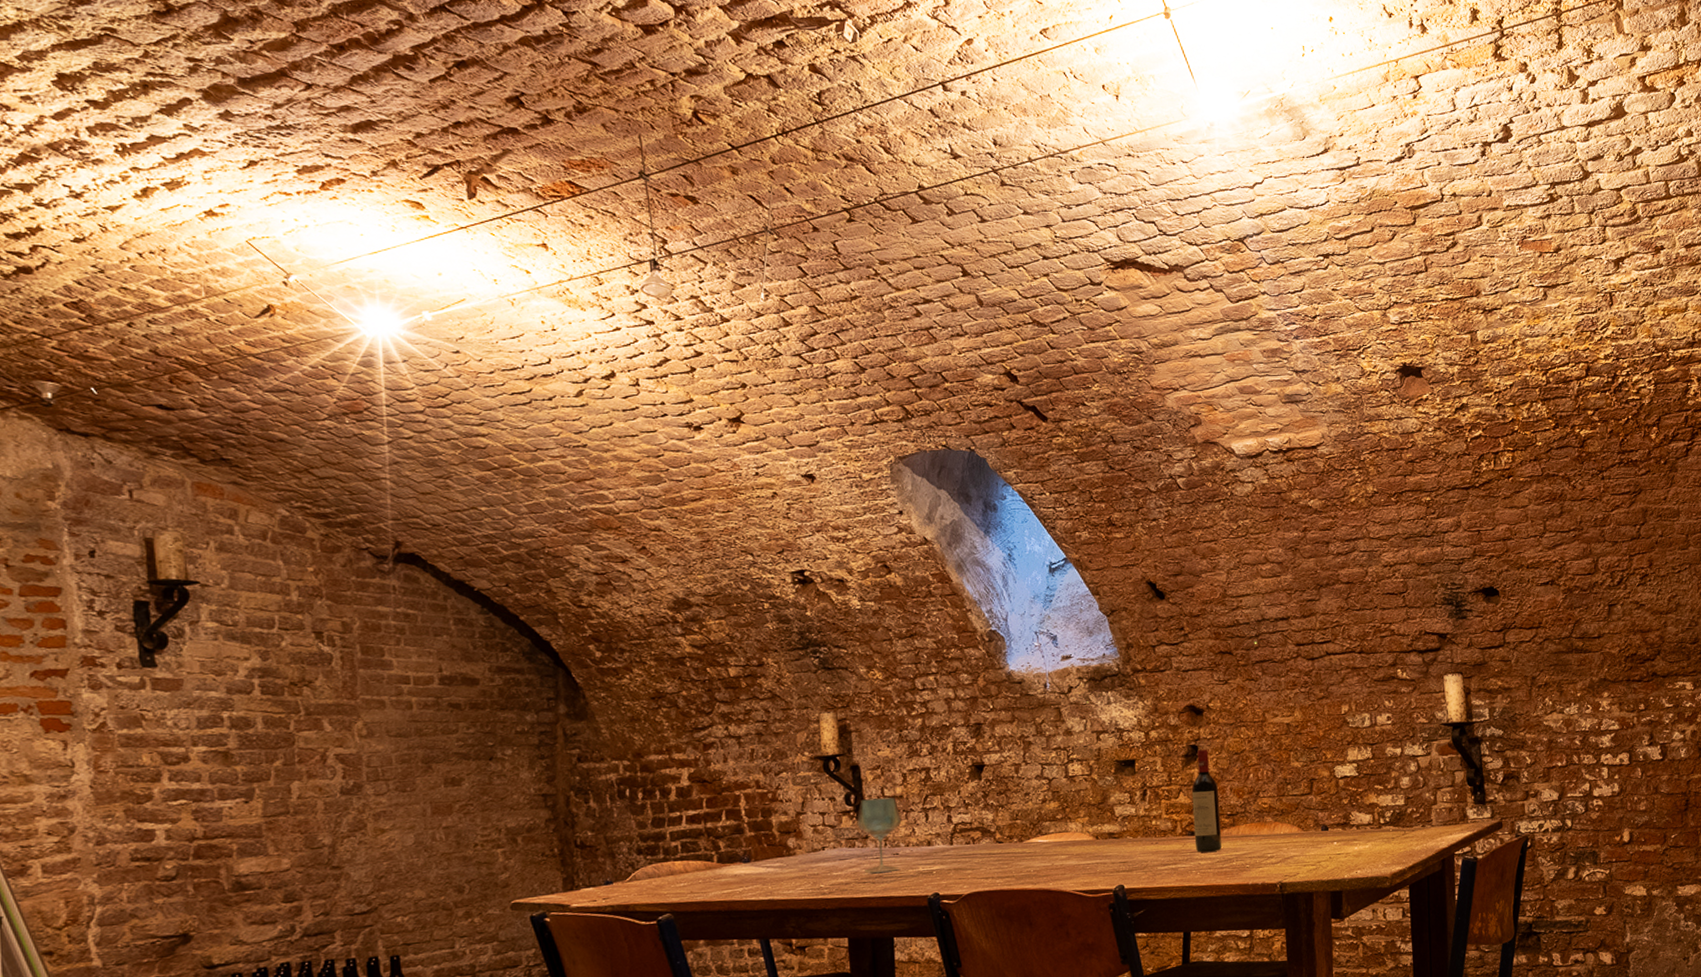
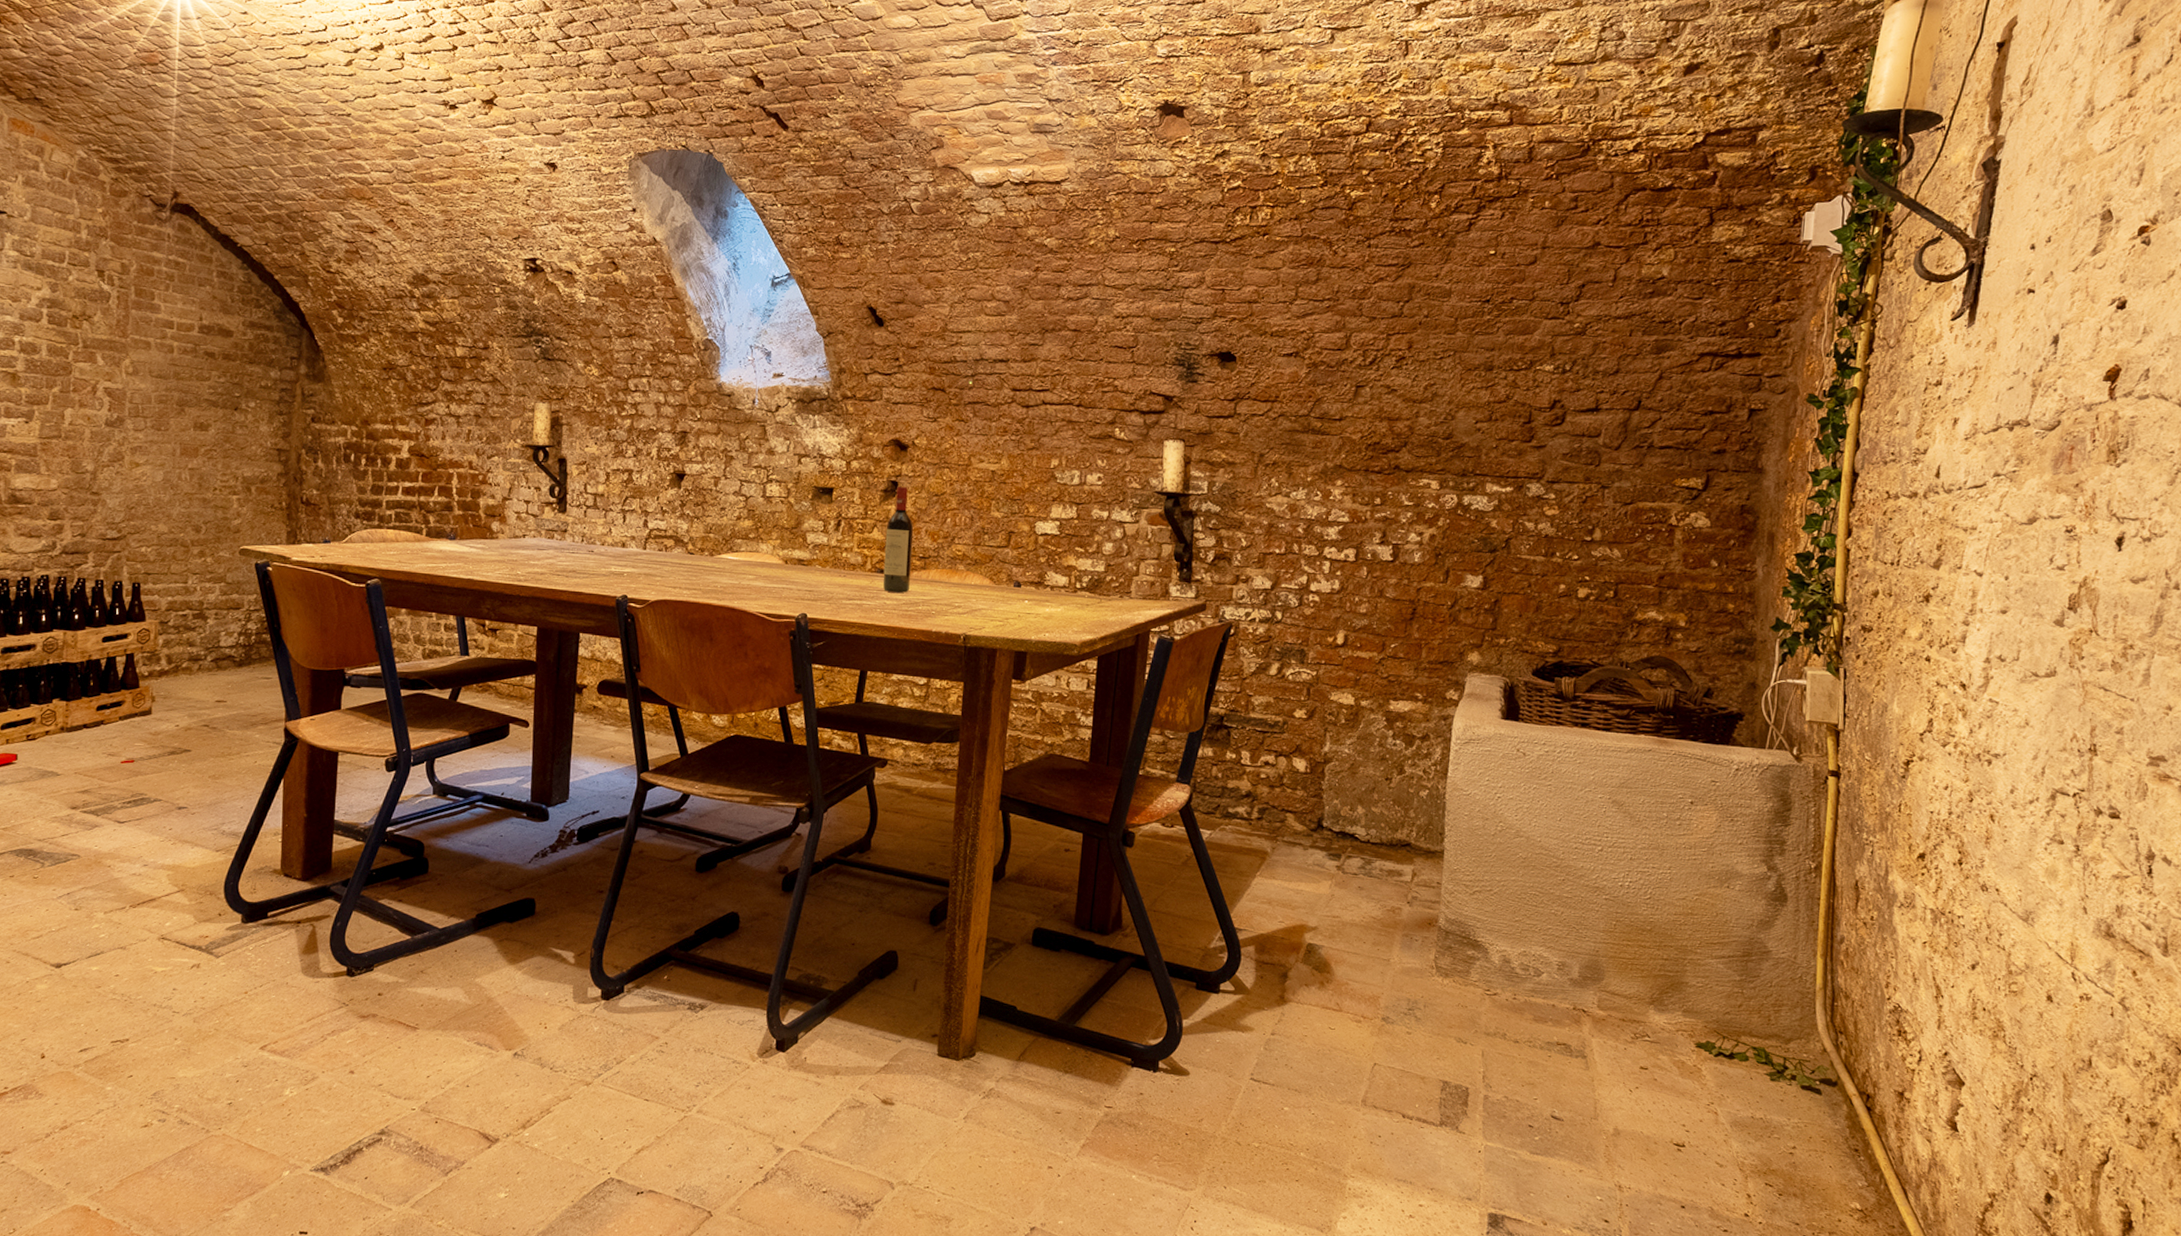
wine glass: present [856,797,902,873] -> none [558,493,601,568]

